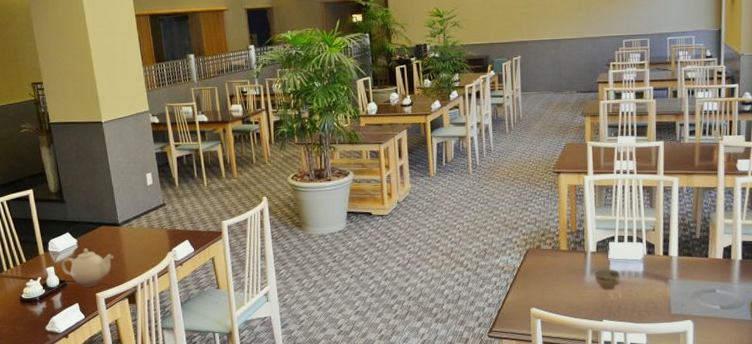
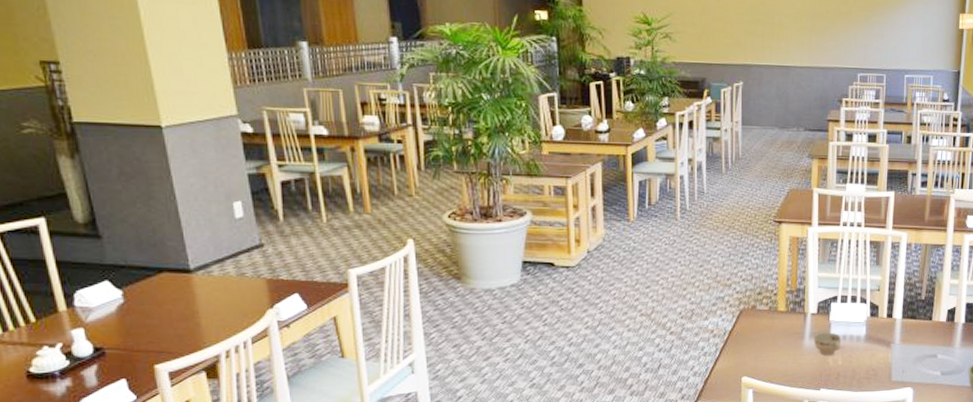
teapot: present [61,248,114,287] -> none [96,303,183,357]

